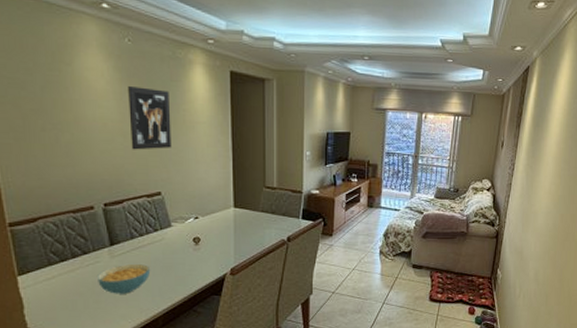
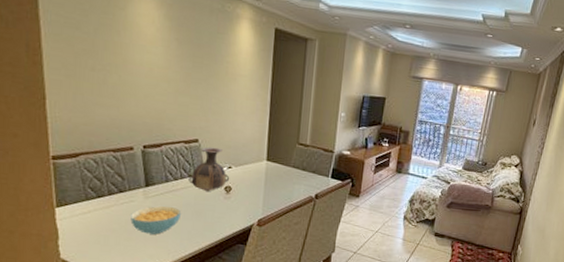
wall art: present [128,85,172,150] -> none [174,34,215,98]
vase: none [154,199,198,245] -> present [188,147,230,192]

